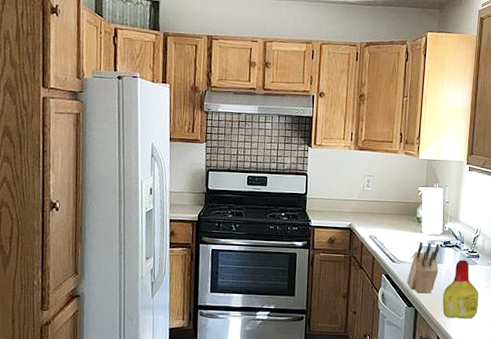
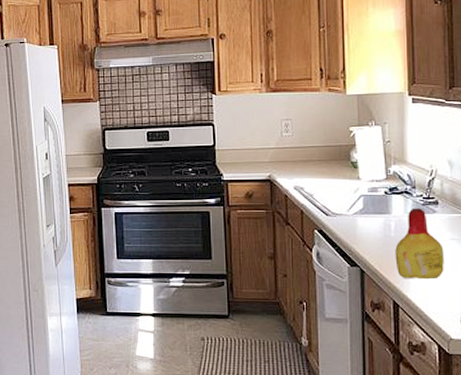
knife block: present [406,241,440,294] -> none [346,190,386,251]

